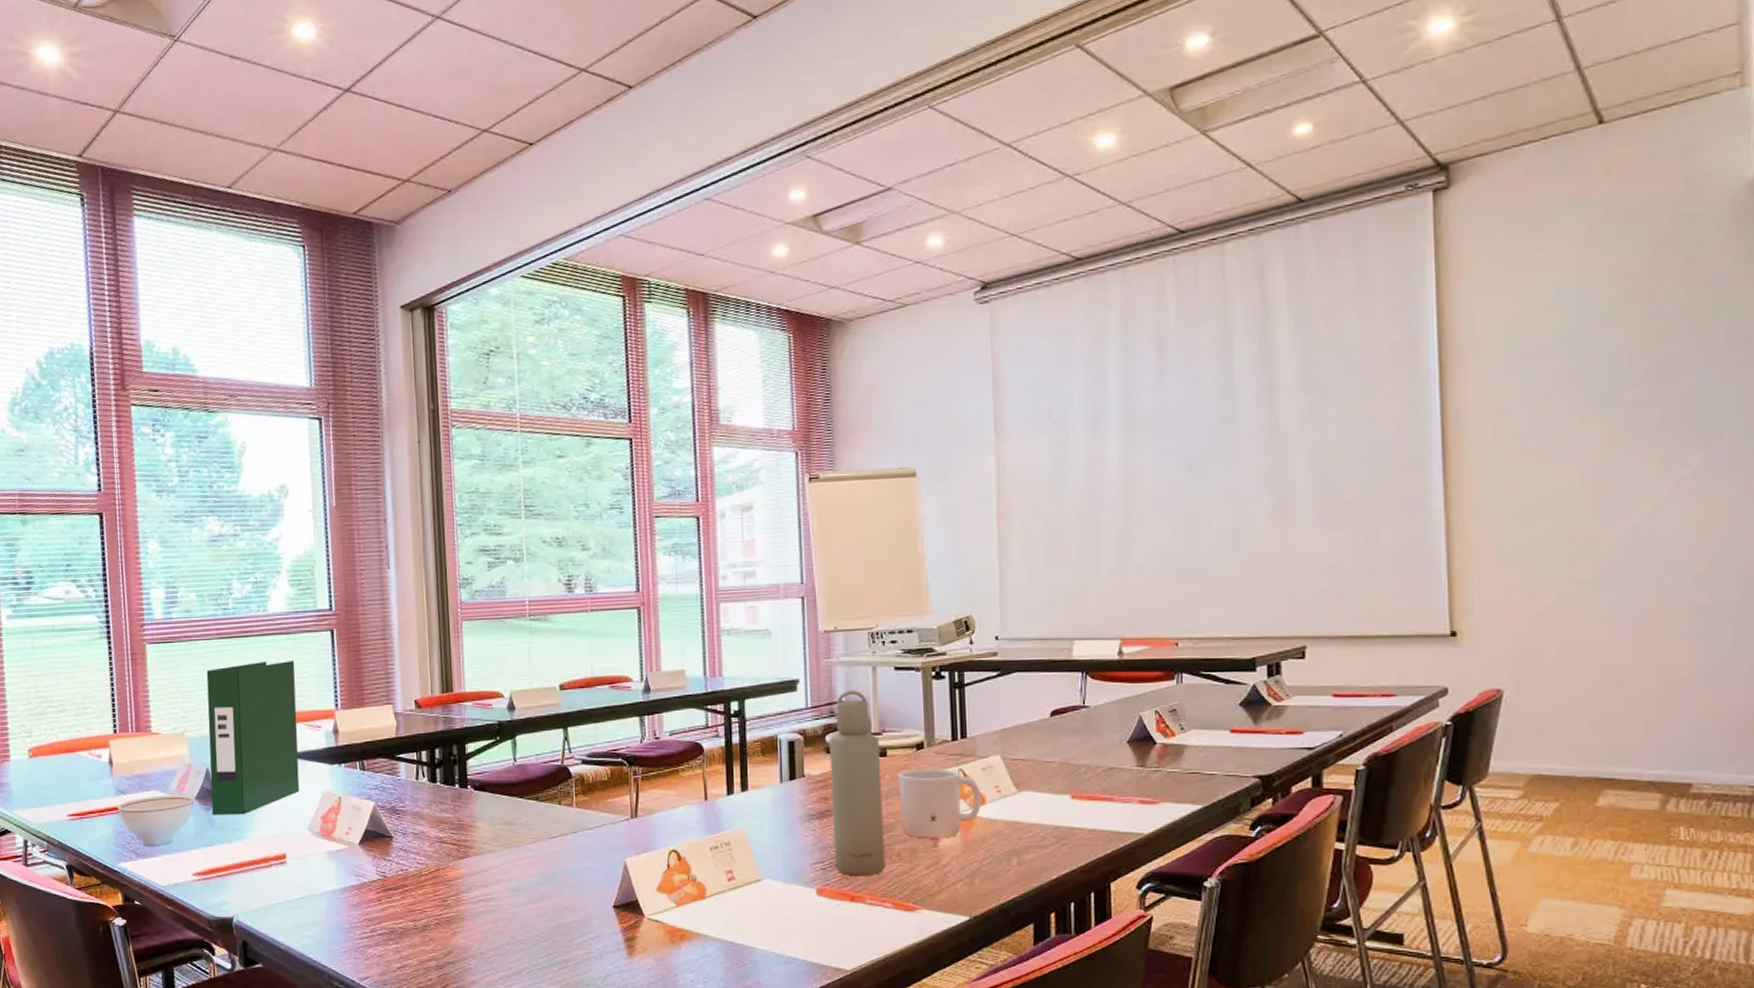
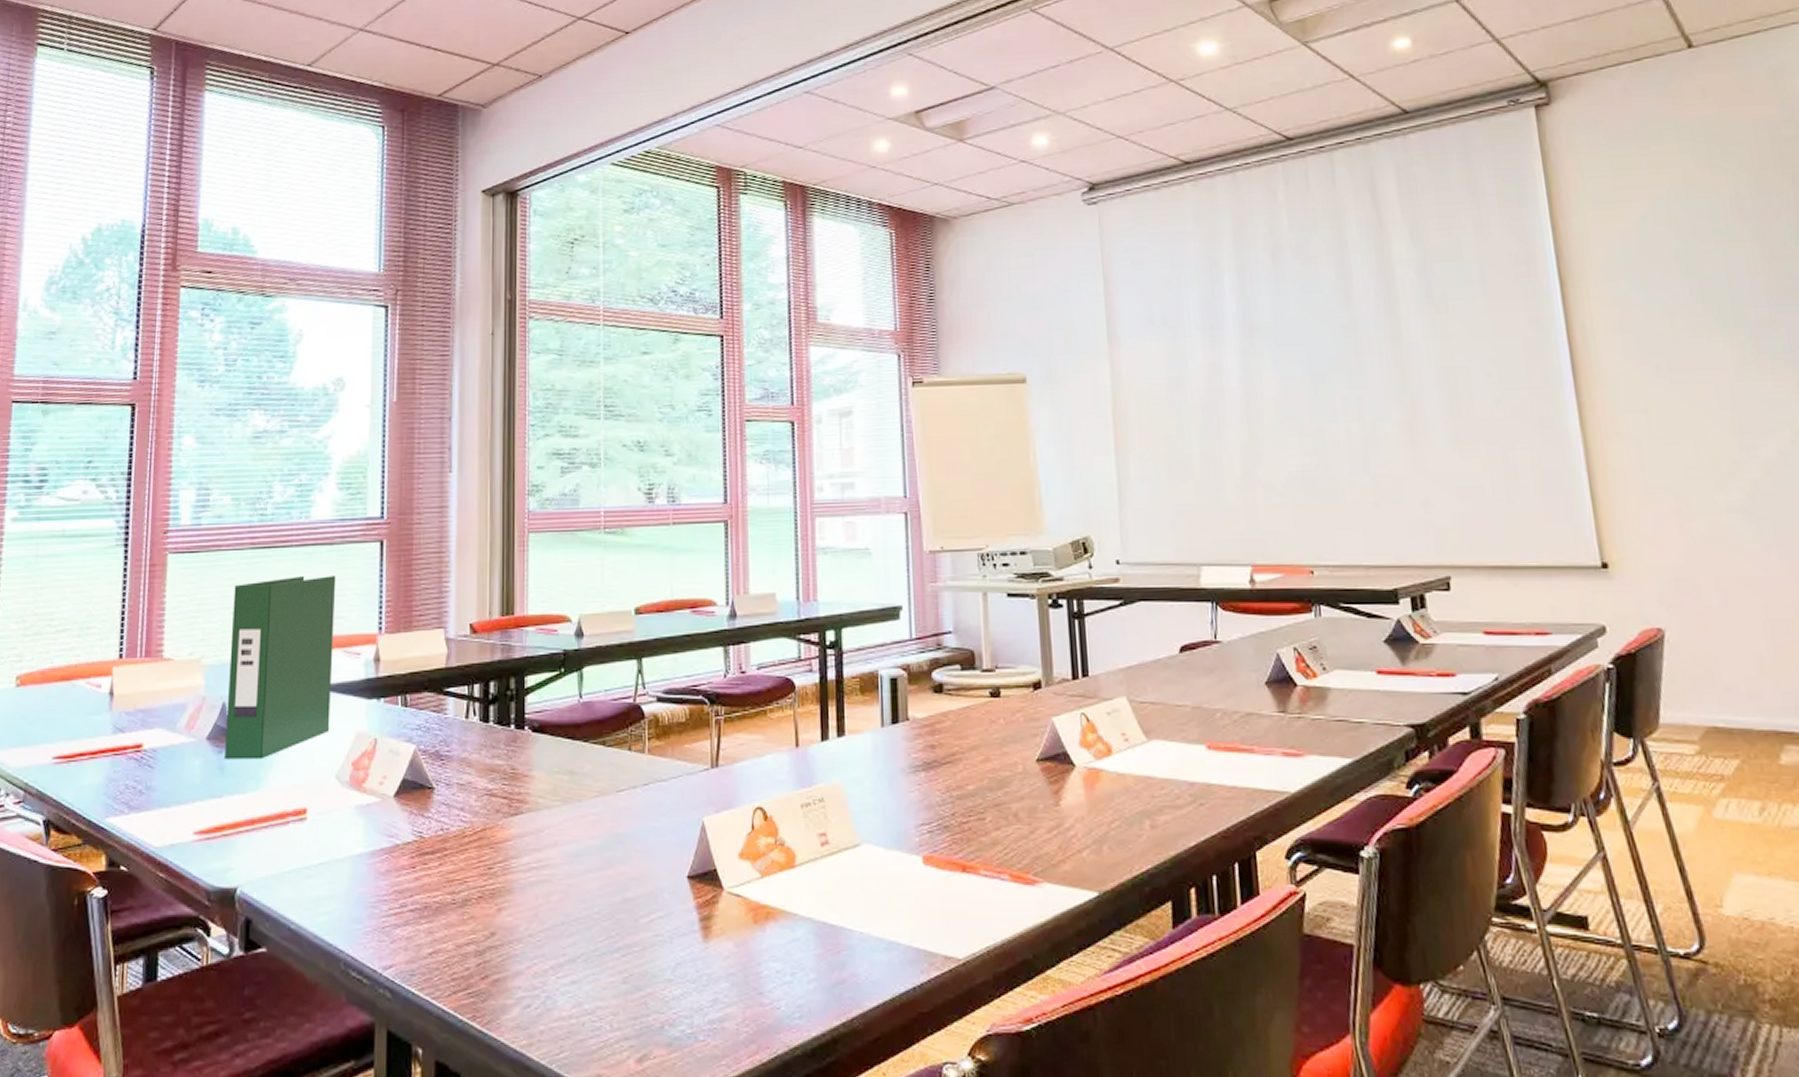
bowl: present [117,795,195,847] -> none [113,734,206,798]
bottle: present [828,690,886,876] -> none [935,619,1002,841]
mug: present [898,769,982,839] -> none [1013,713,1108,796]

